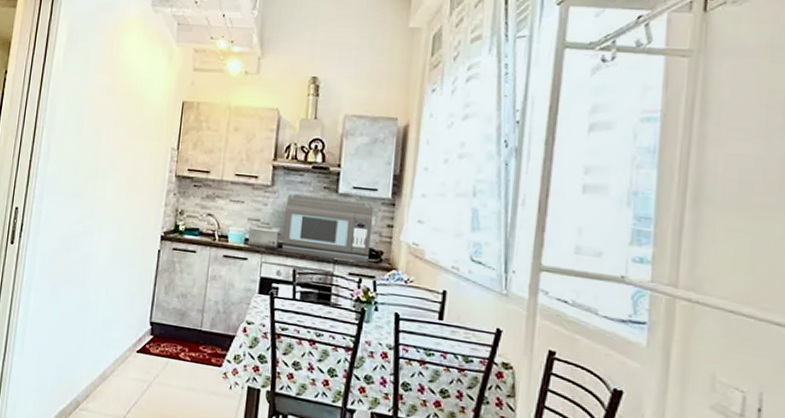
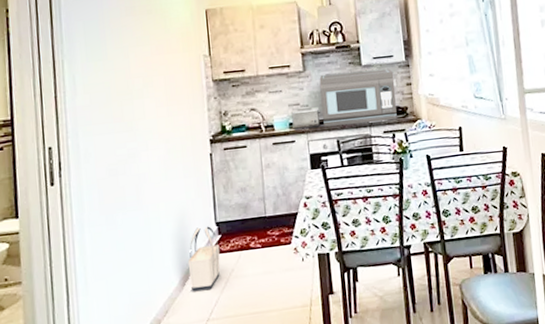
shopping bag: none [114,321,150,389] -> present [187,226,221,292]

